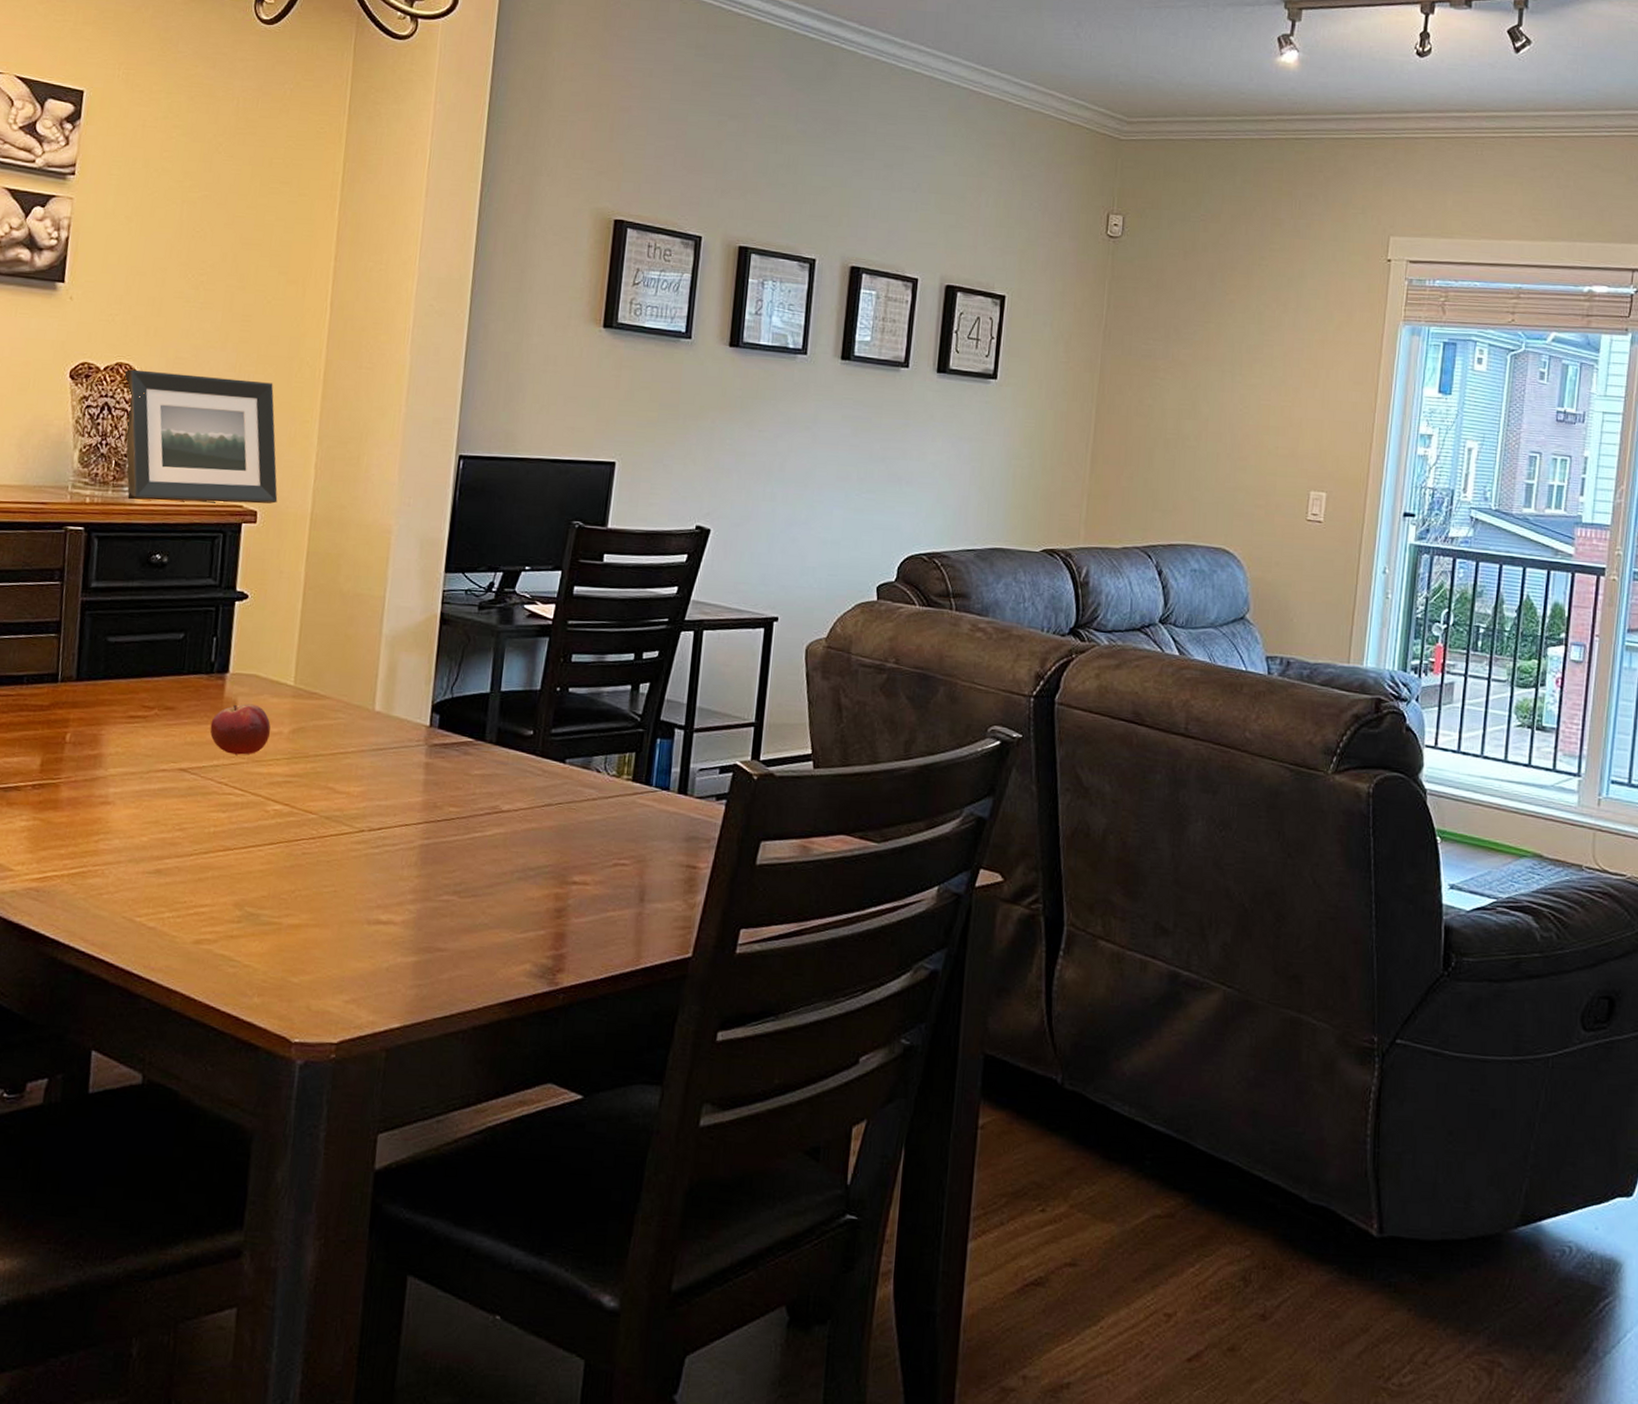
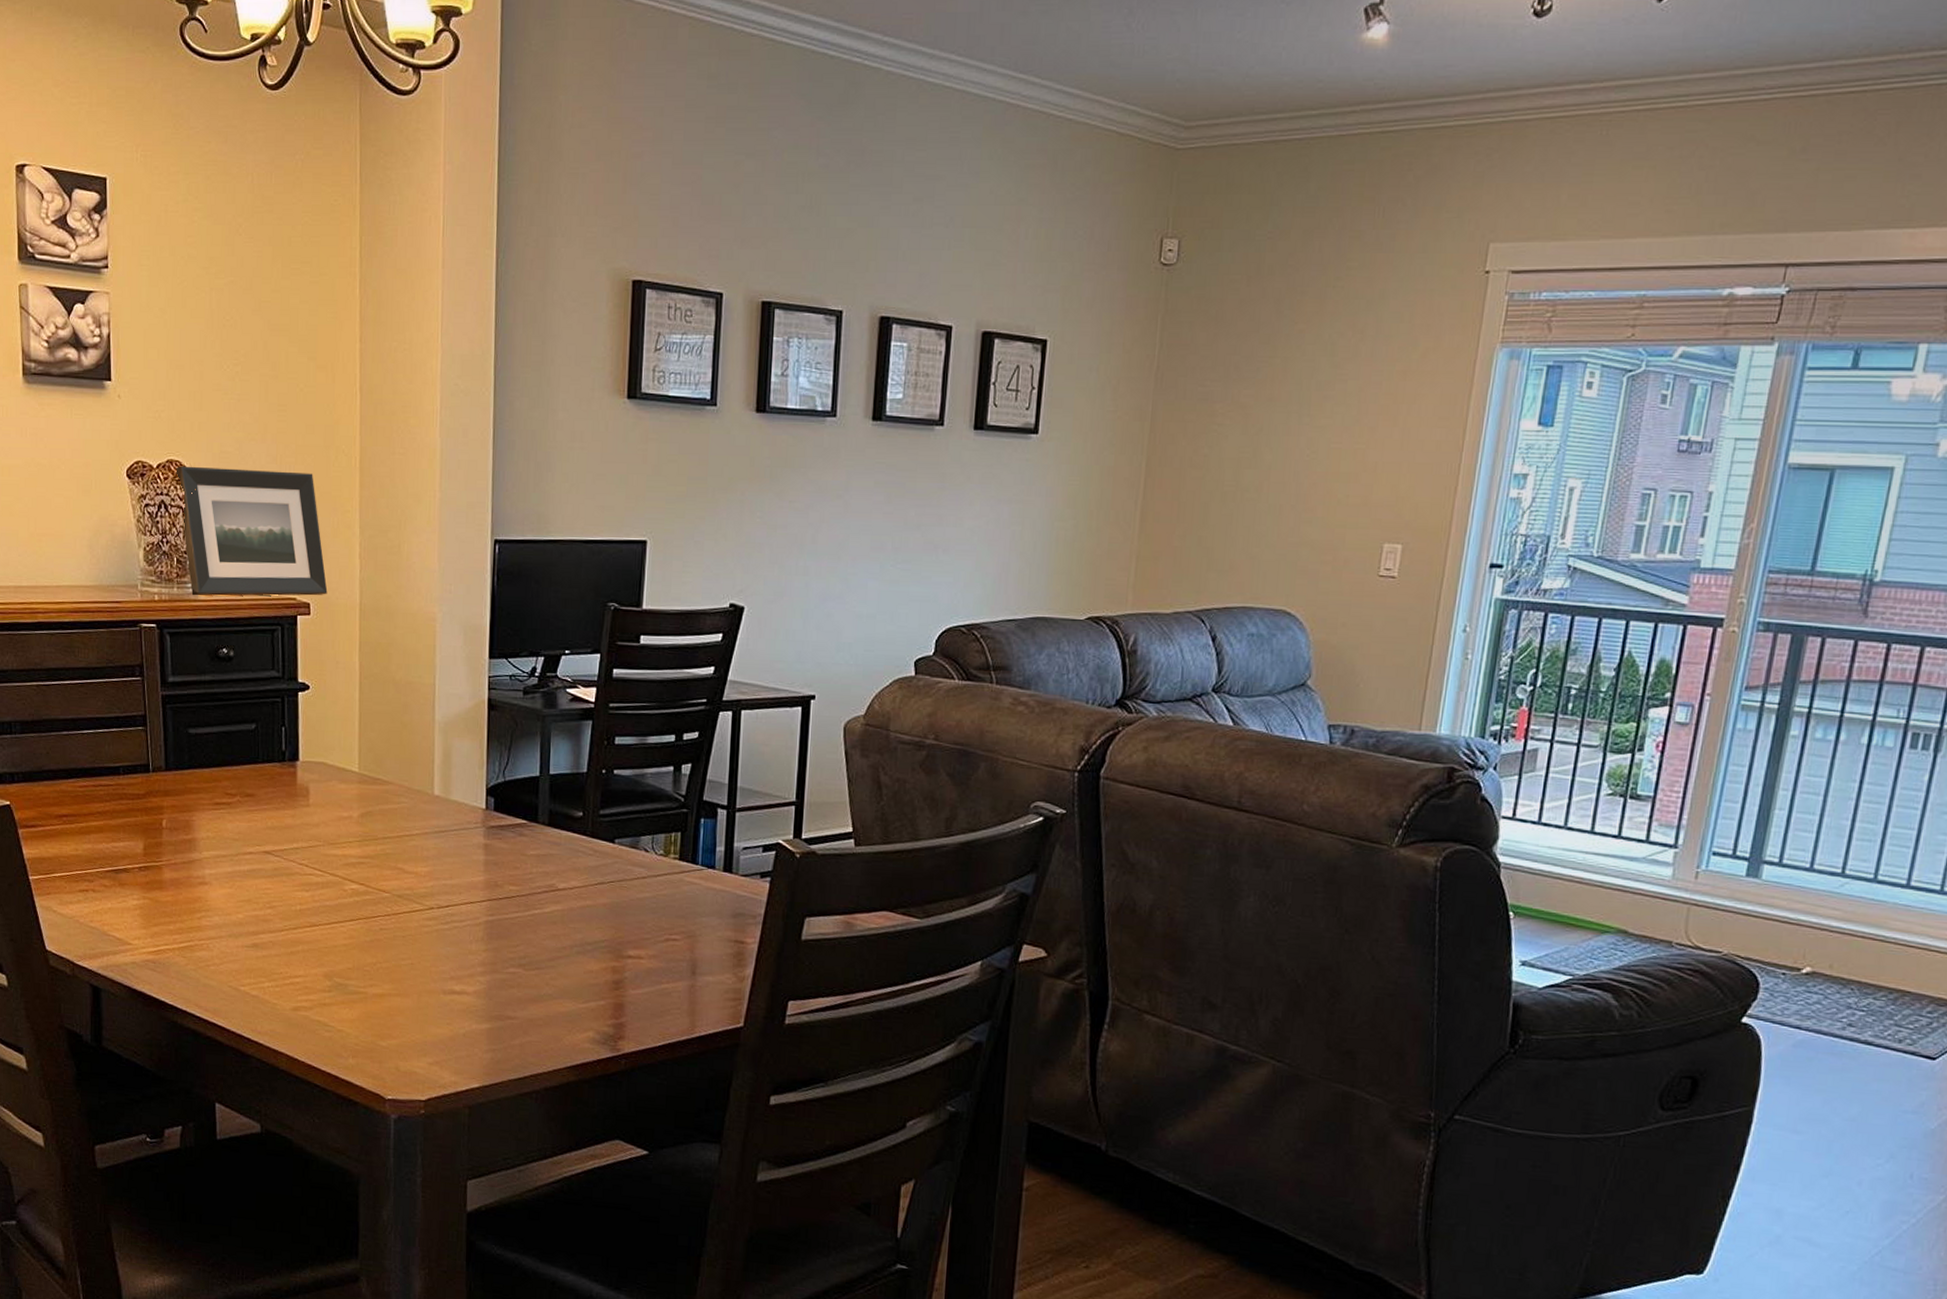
fruit: present [210,703,271,755] -> none [287,790,341,838]

